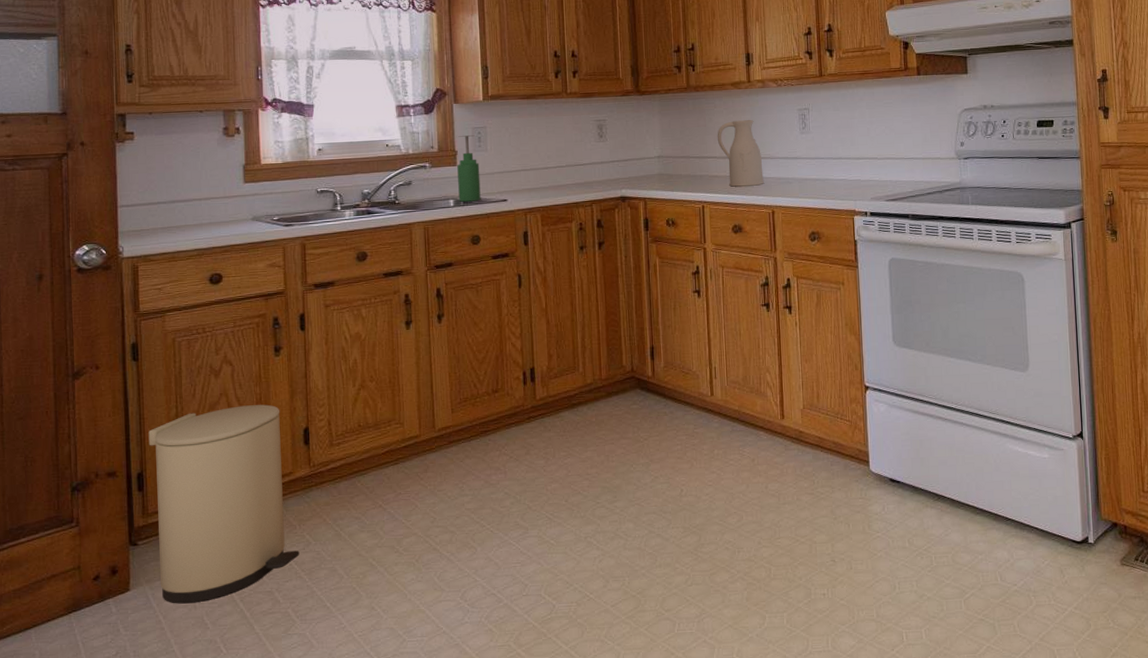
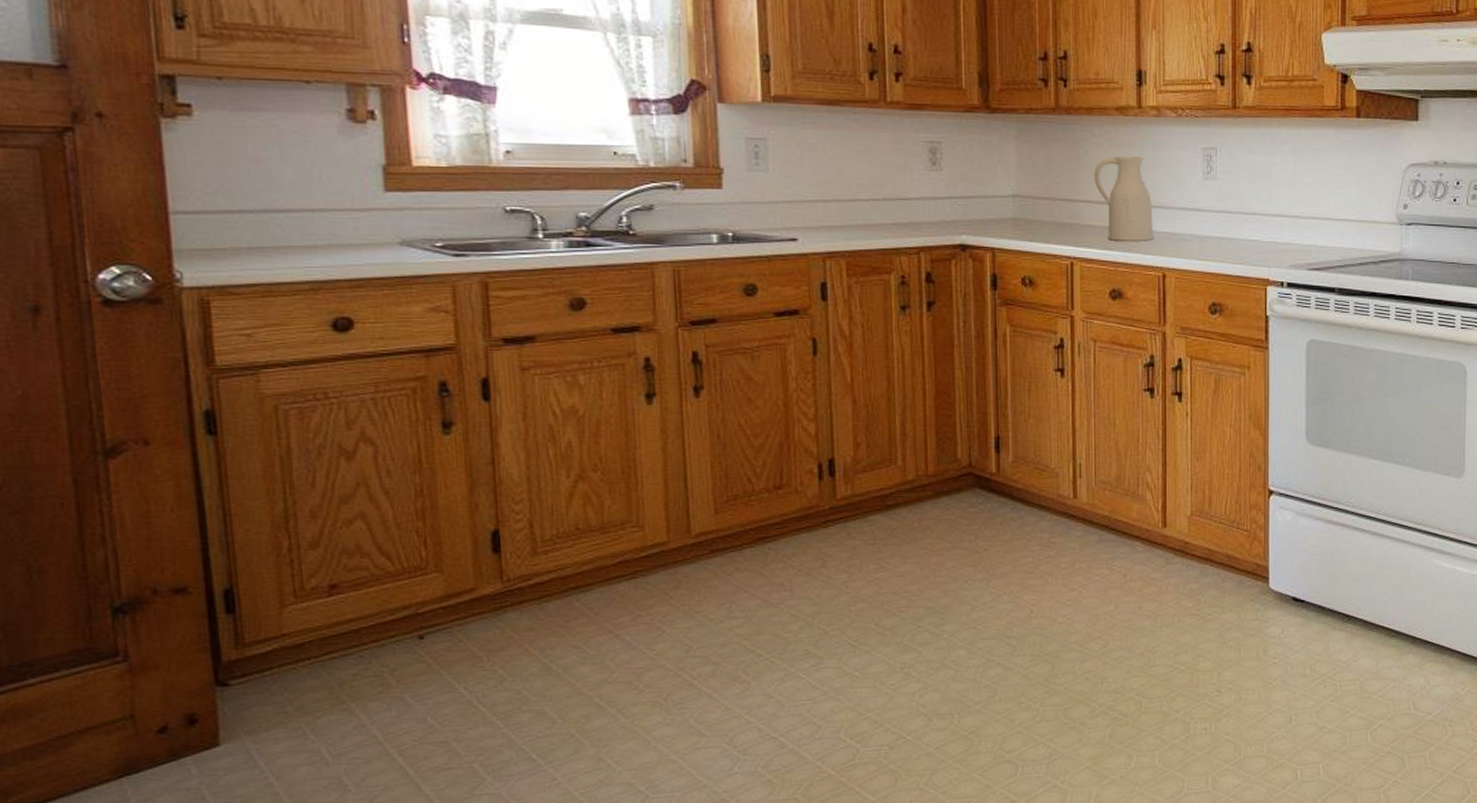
pedal bin: present [148,404,300,604] -> none [239,499,489,761]
soap dispenser: present [457,135,481,202] -> none [723,148,759,238]

